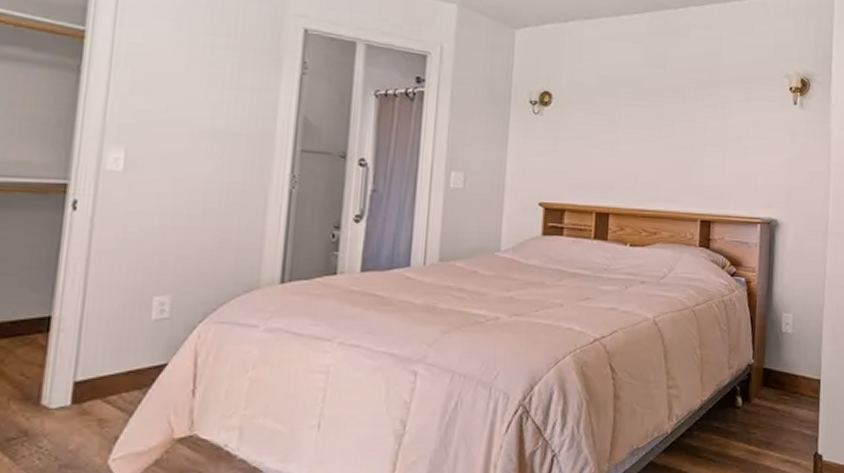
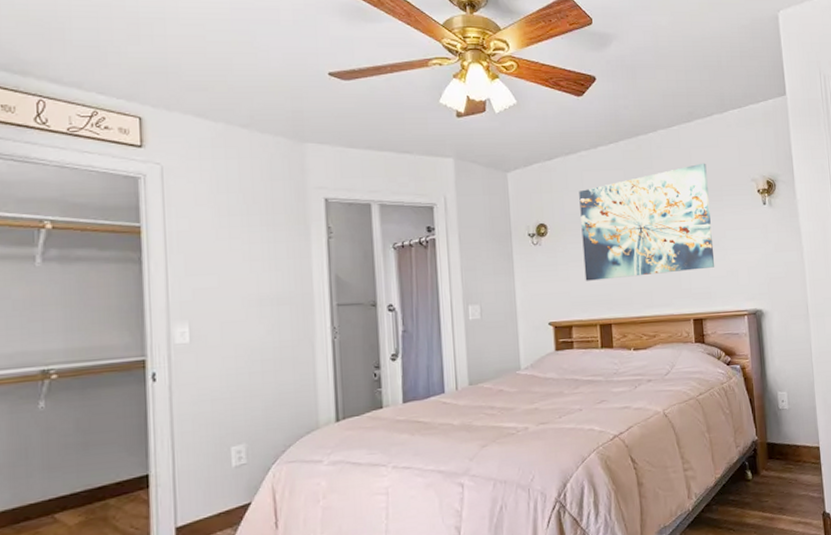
wall art: none [586,49,737,167] -> present [579,163,715,281]

